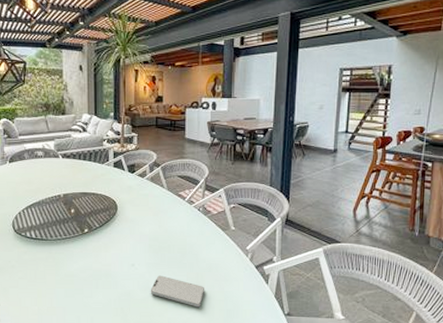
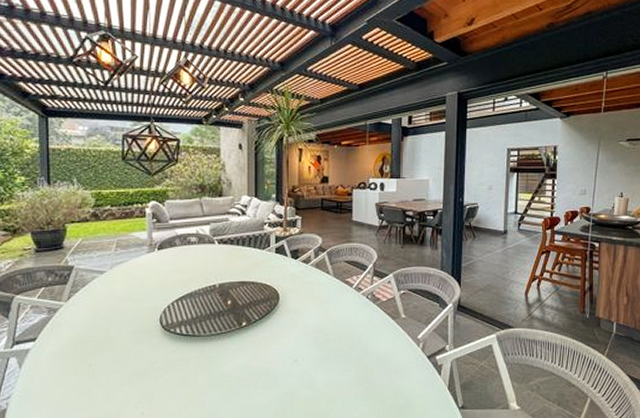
smartphone: present [150,275,204,307] -> none [315,371,374,405]

